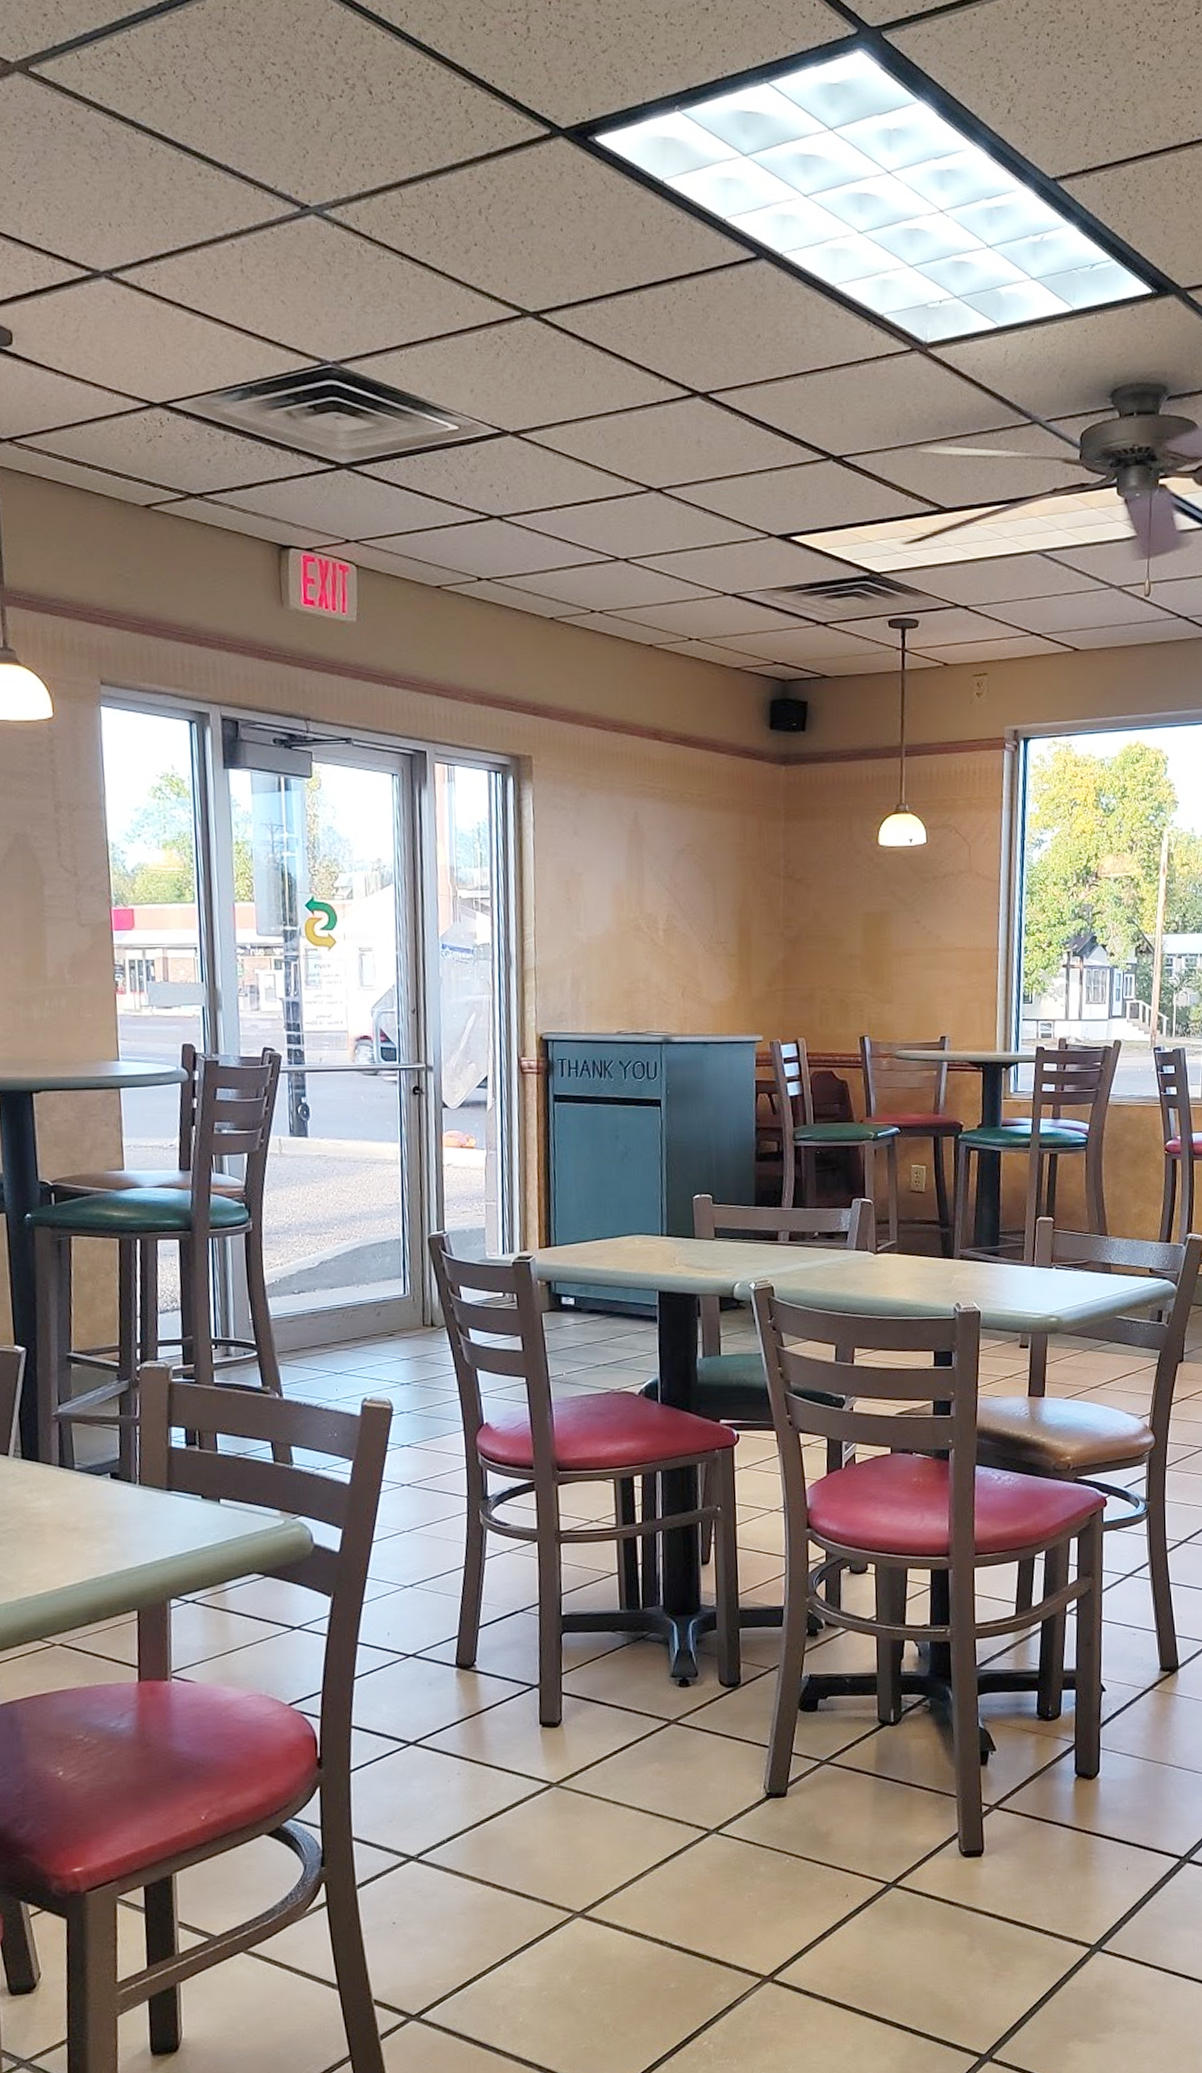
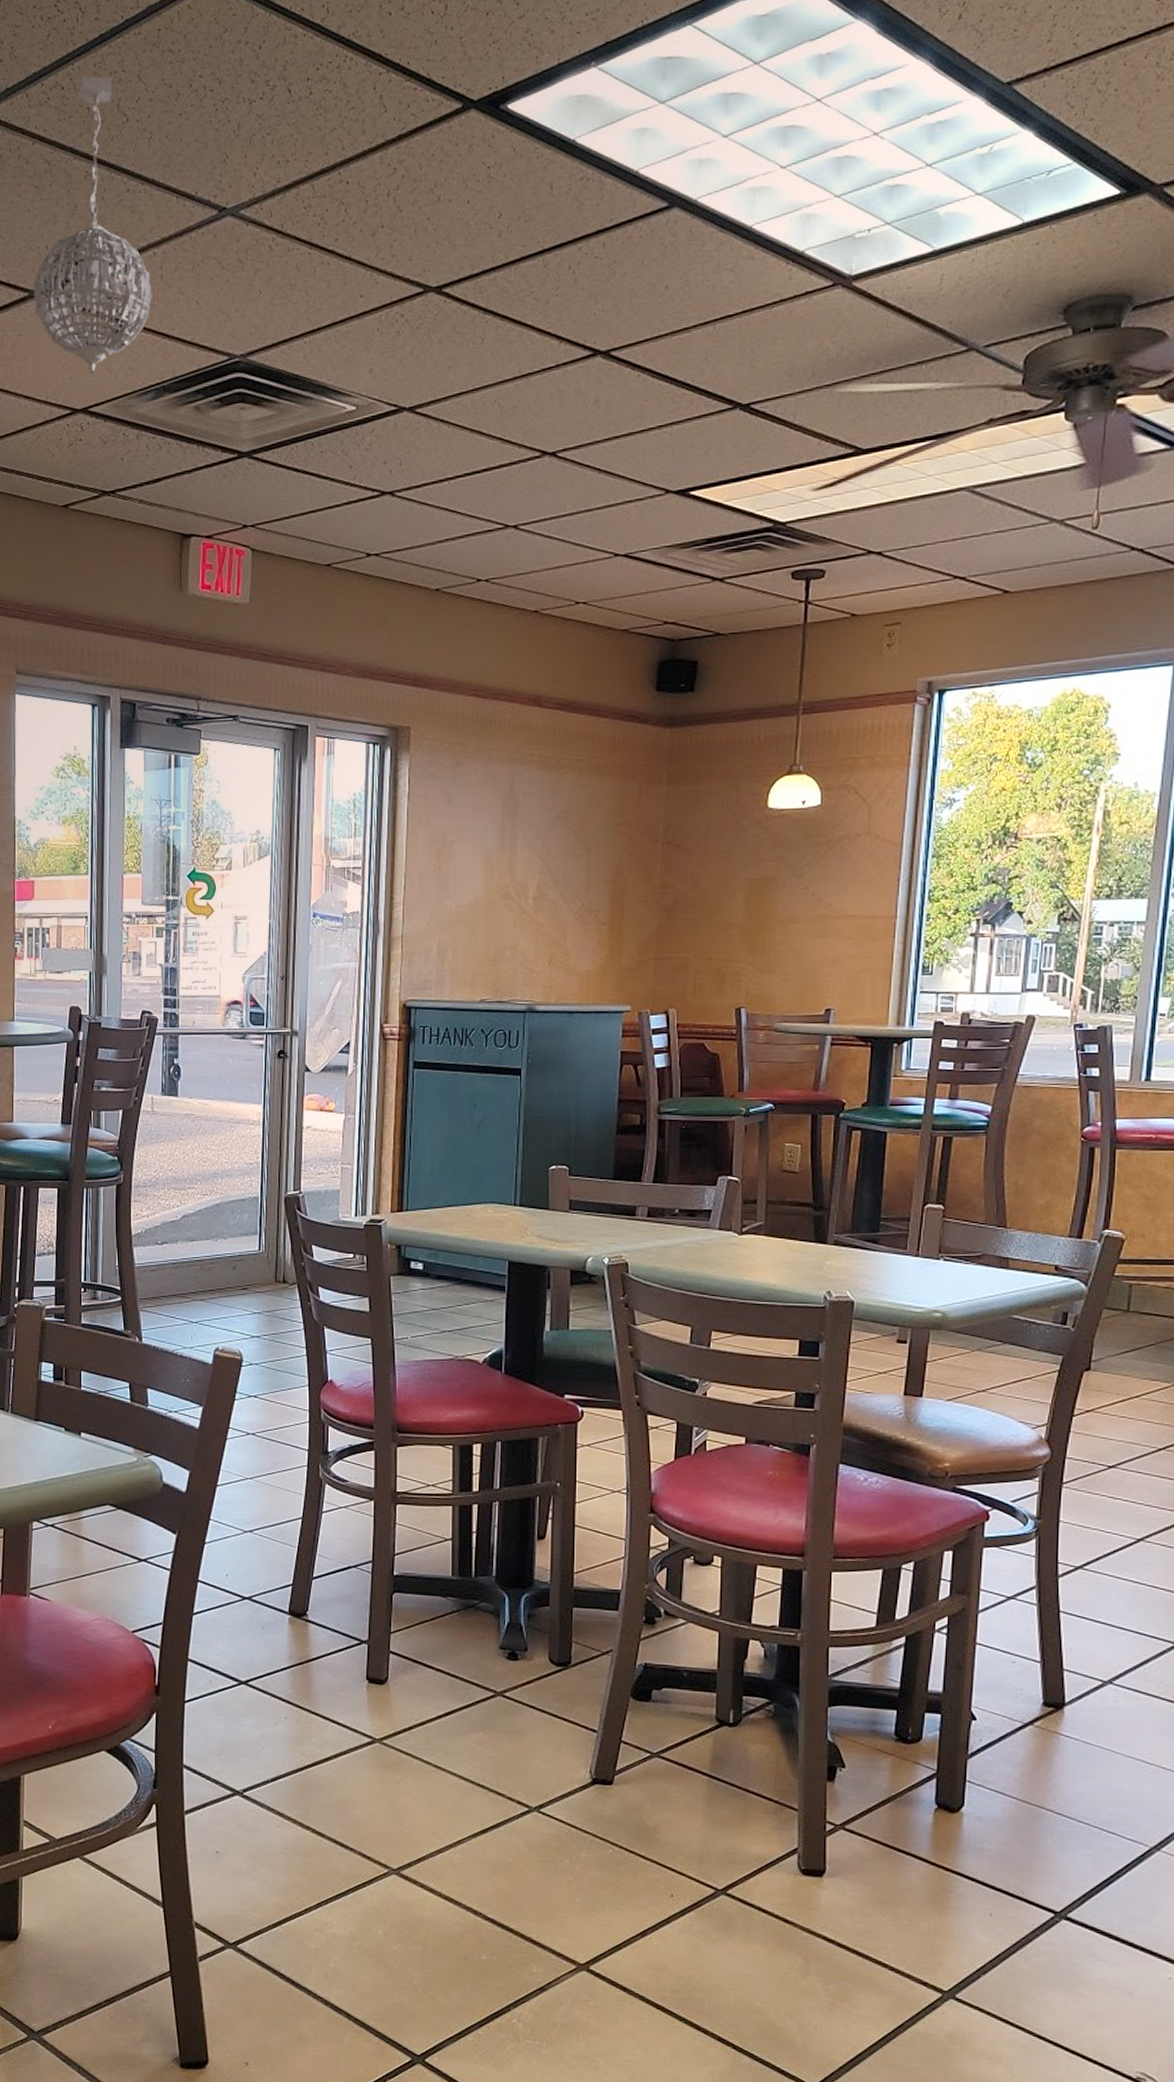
pendant light: none [97,45,233,369] -> present [34,75,152,376]

